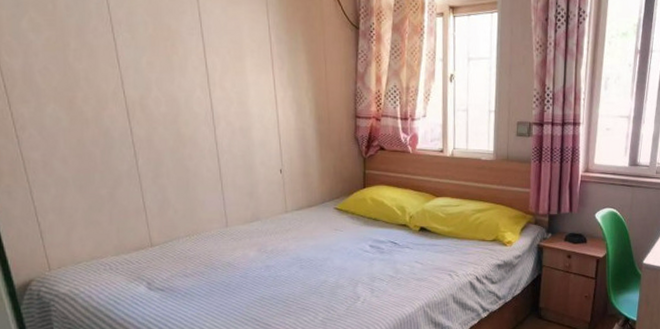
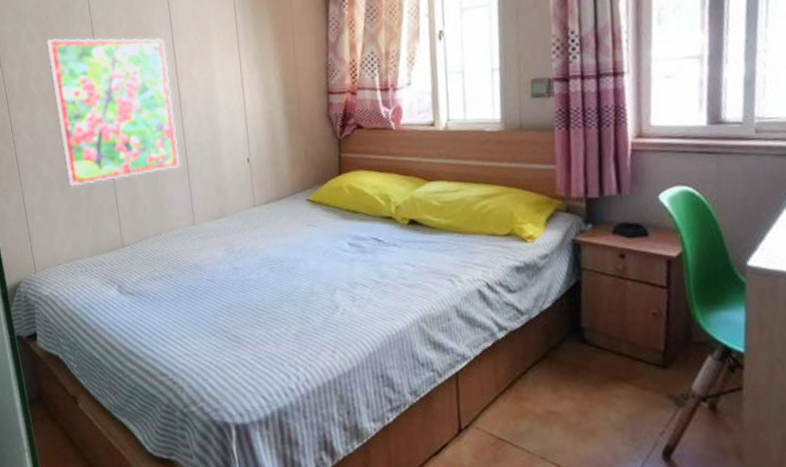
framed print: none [55,32,213,187] -> present [47,37,180,187]

